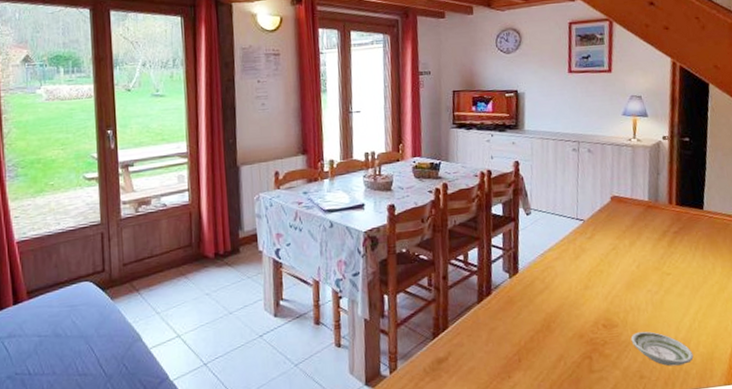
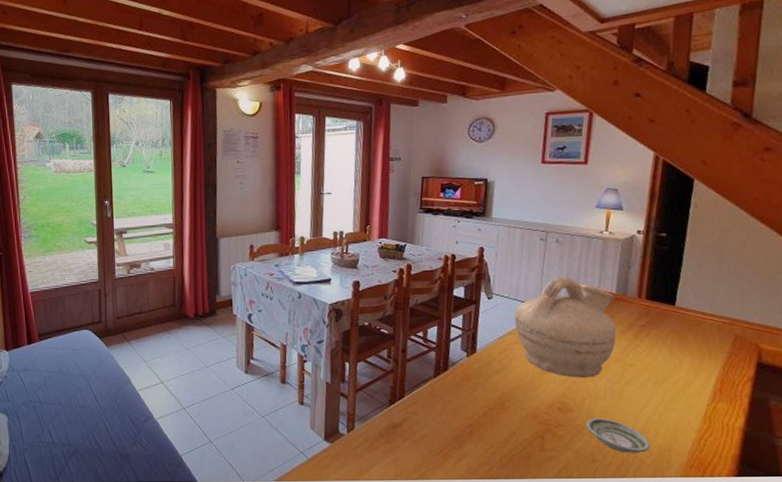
teapot: none [553,187,652,292] -> present [515,277,617,378]

